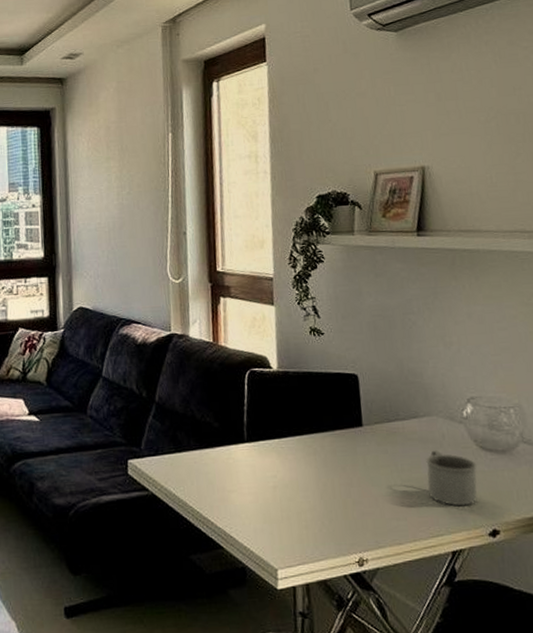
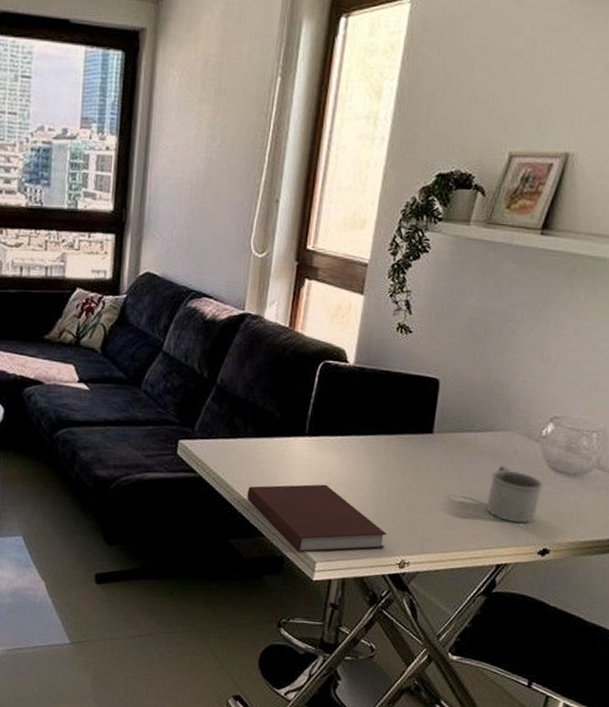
notebook: none [199,488,340,562] -> present [246,484,387,553]

